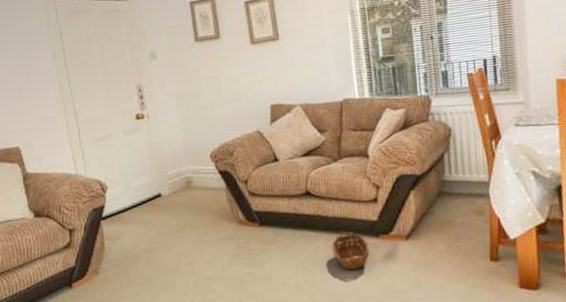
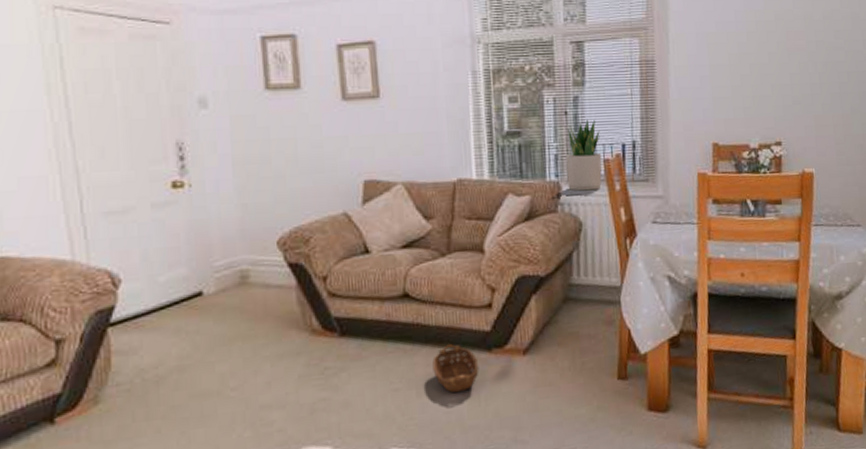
planter: none [433,41,467,103] -> present [566,119,602,191]

